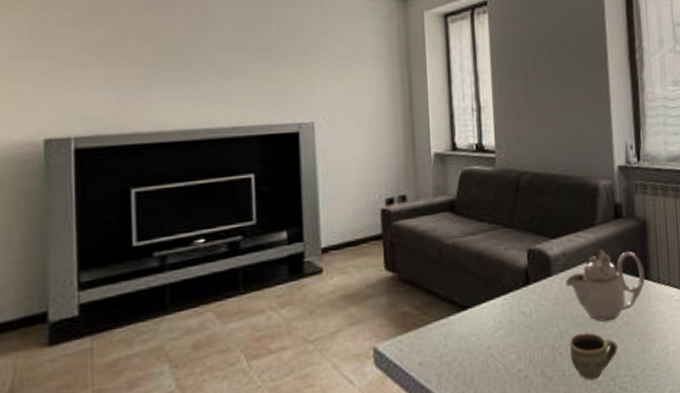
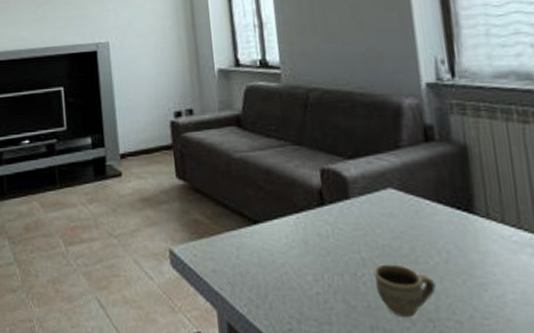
teapot: present [565,249,645,321] -> none [366,174,469,254]

